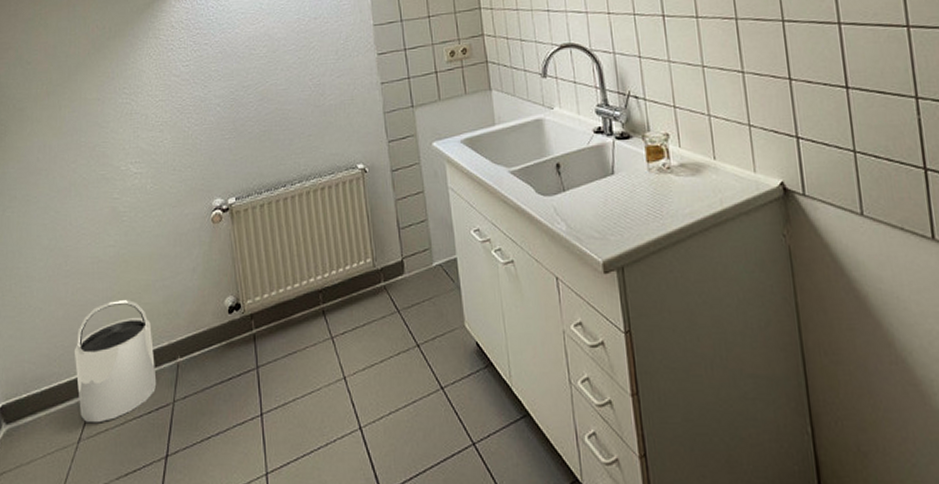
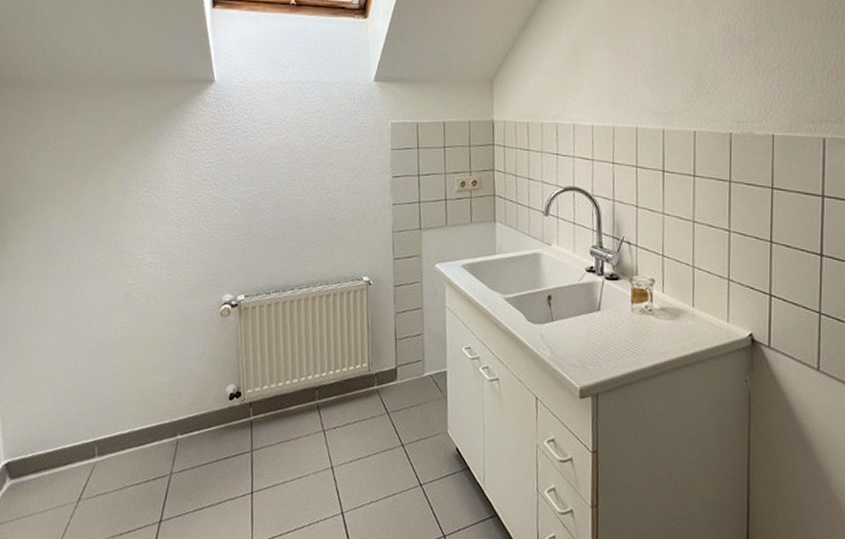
bucket: present [75,299,157,423] -> none [80,377,157,486]

